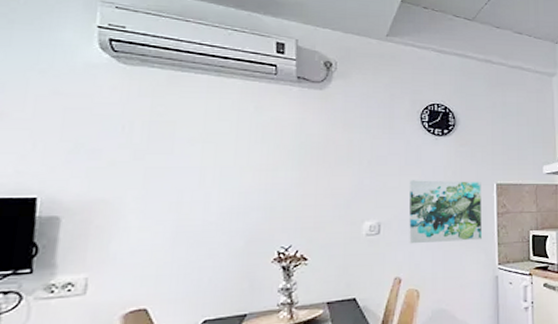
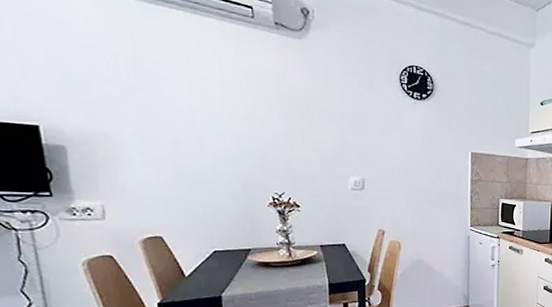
wall art: present [409,180,482,244] -> none [391,141,457,204]

